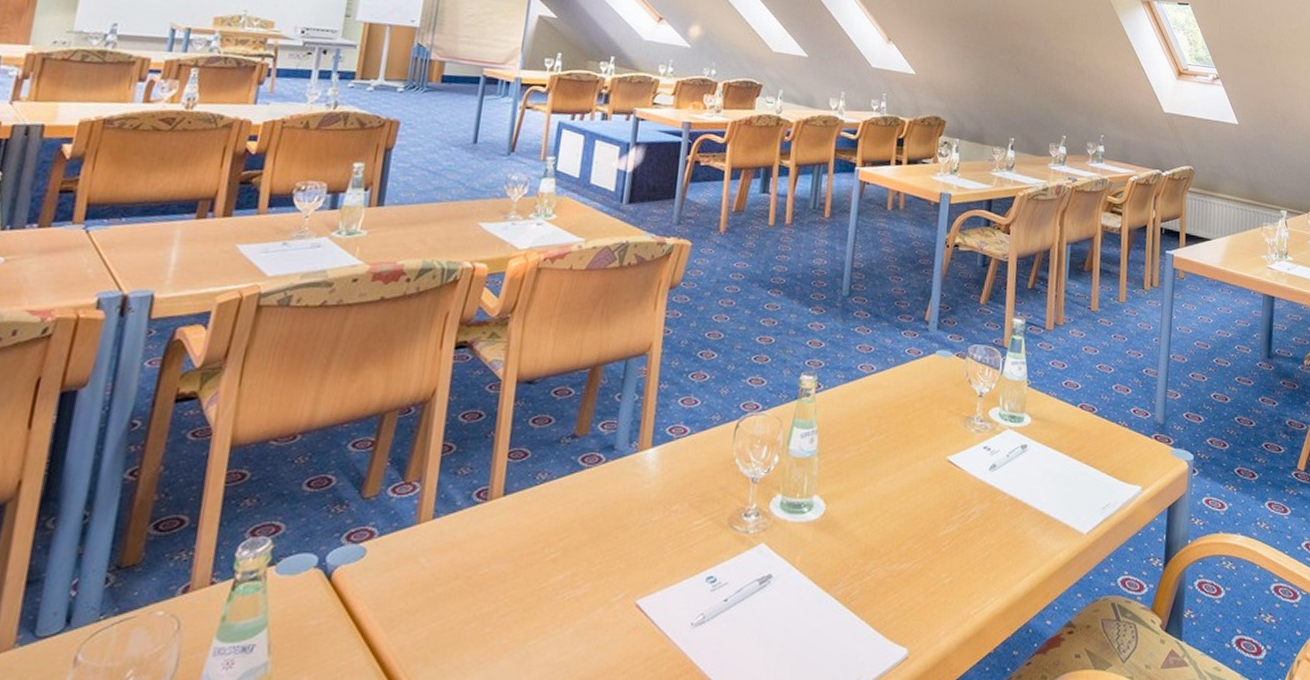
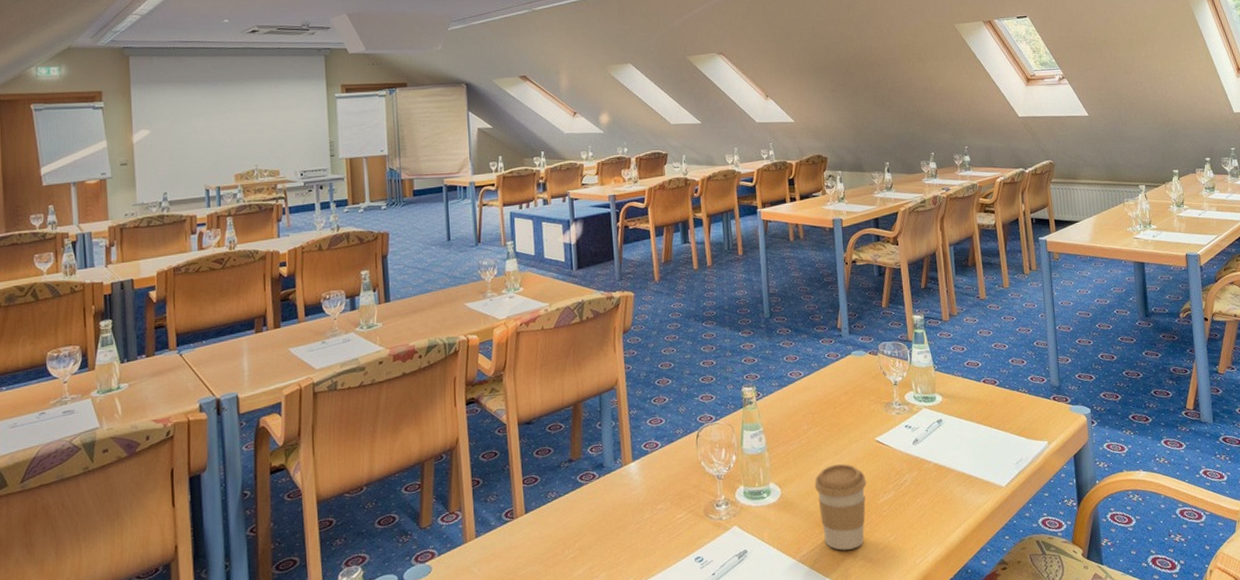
coffee cup: none [866,483,929,589] -> present [814,464,867,550]

